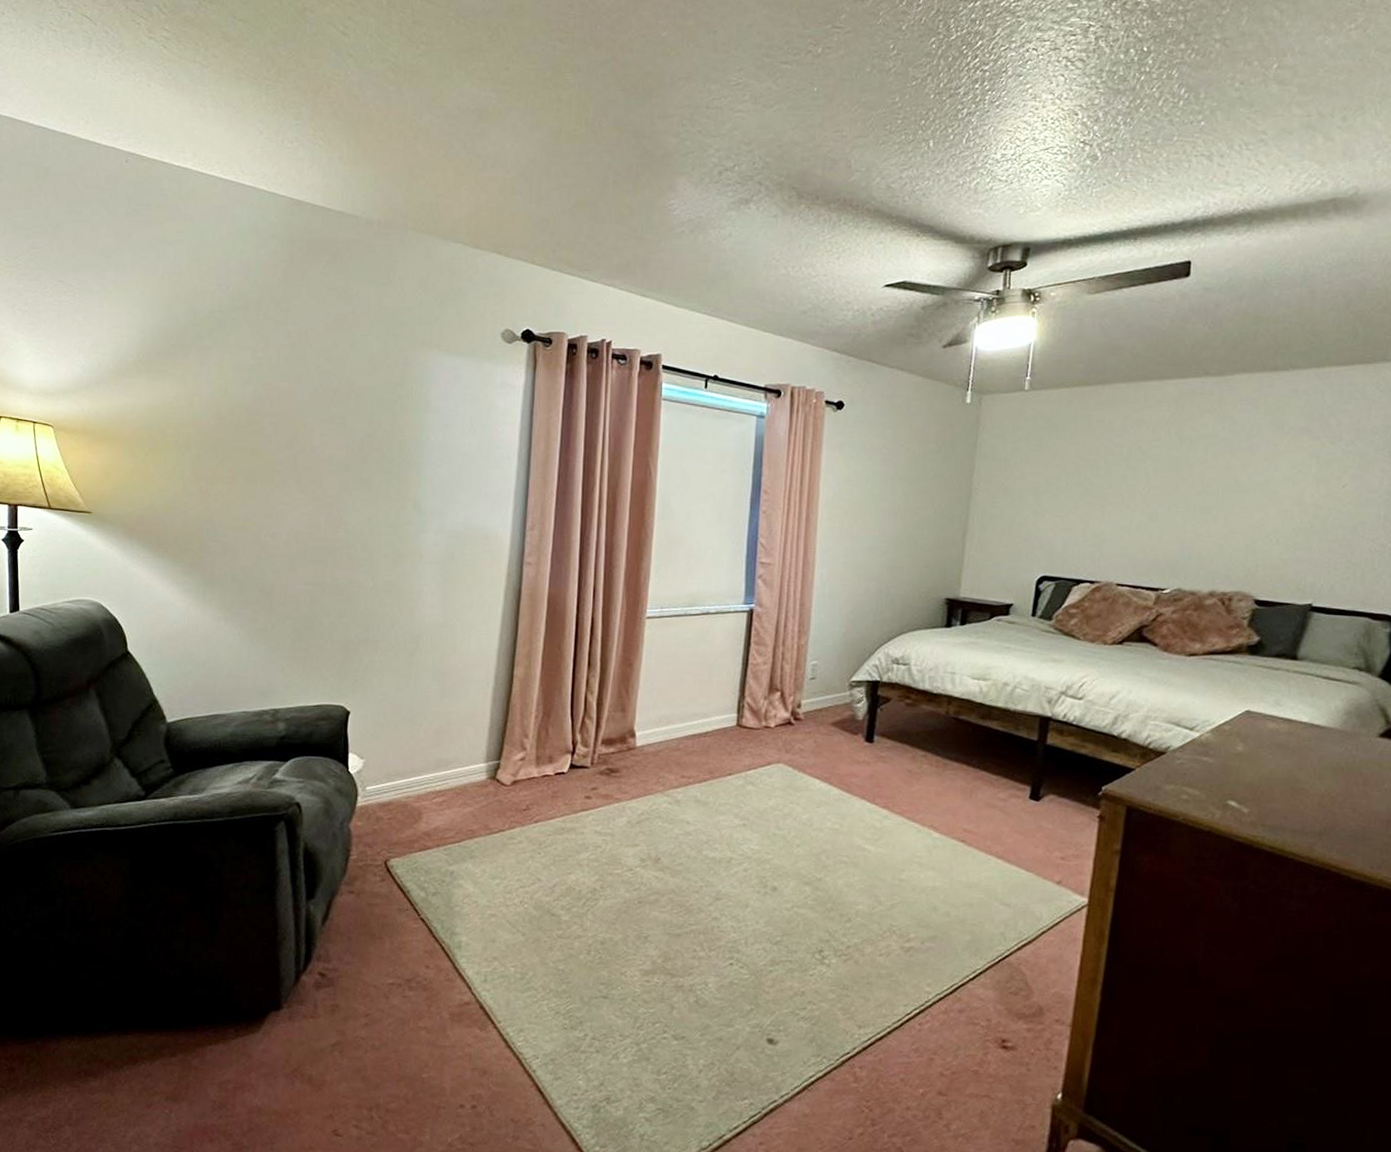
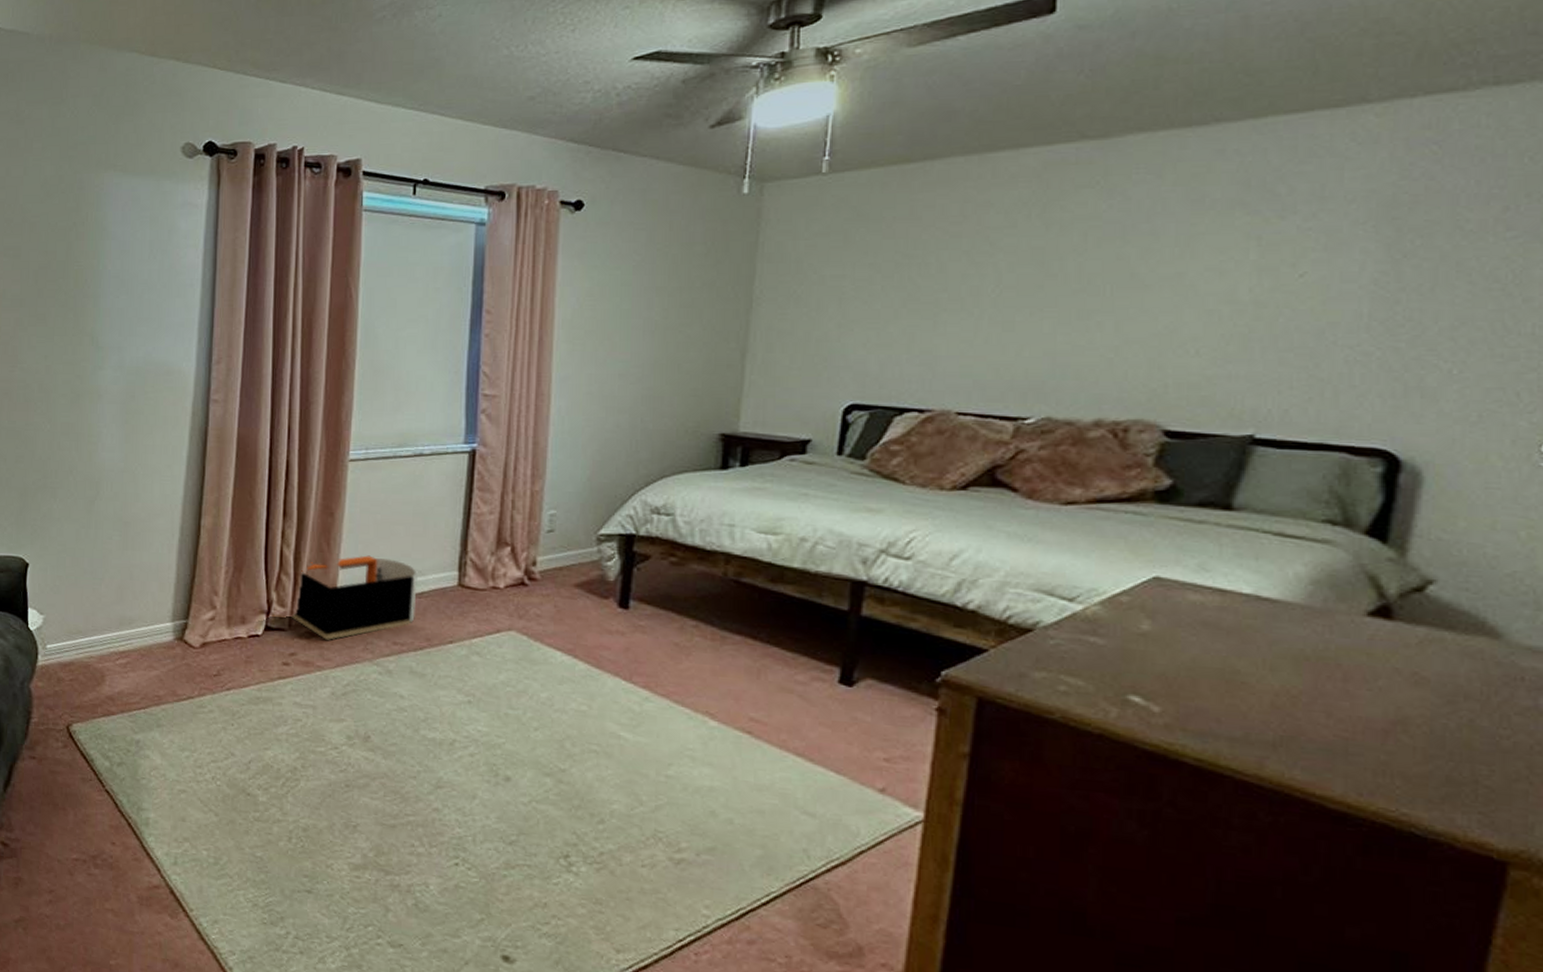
storage bin: none [593,700,703,775] -> present [291,555,418,640]

